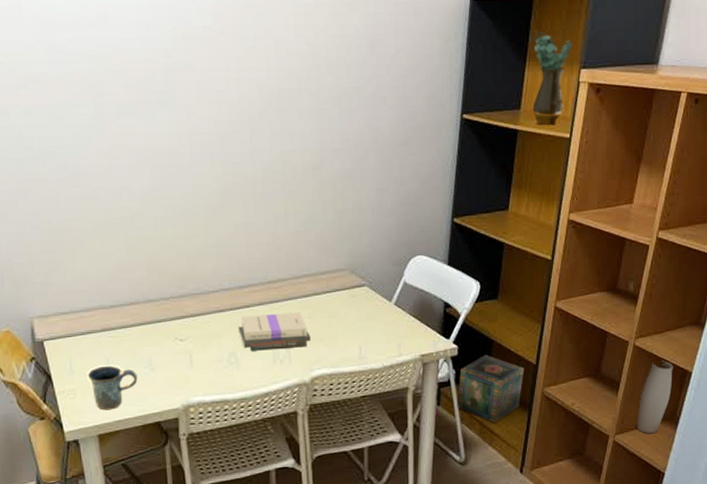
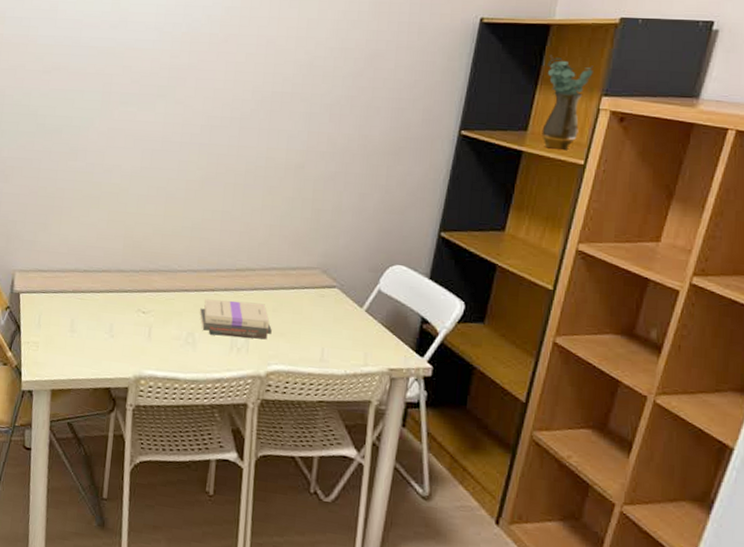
mug: present [87,366,138,410] -> none [52,325,97,368]
decorative box: present [457,354,525,424] -> none [425,381,511,460]
vase: present [635,361,674,434] -> none [651,427,709,514]

